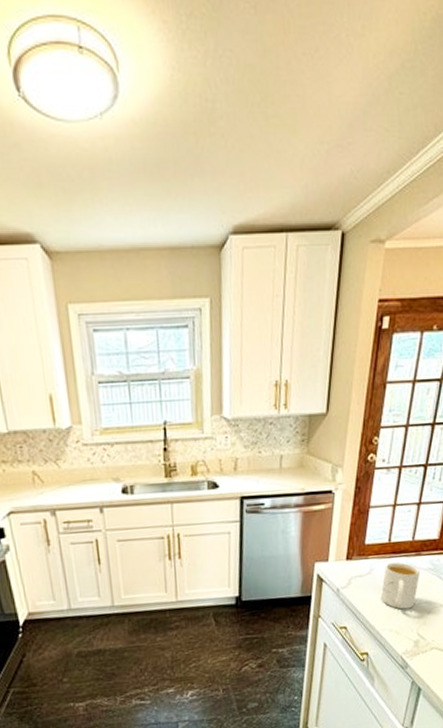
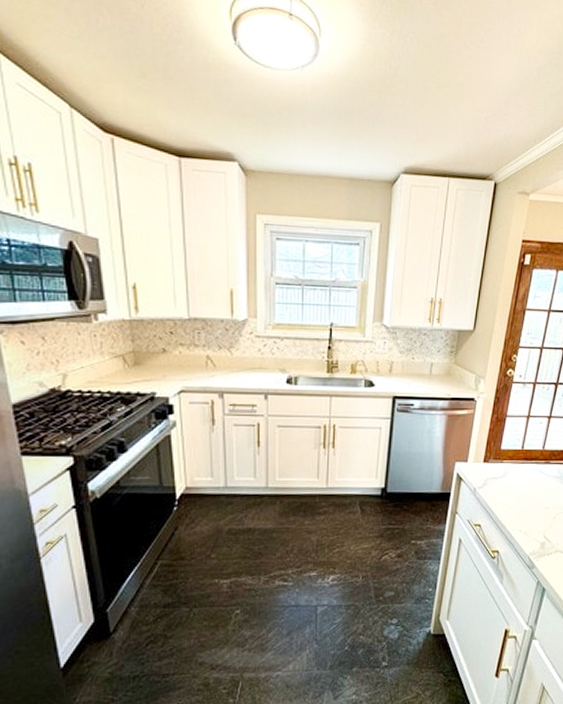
mug: present [381,562,420,610] -> none [513,468,548,512]

